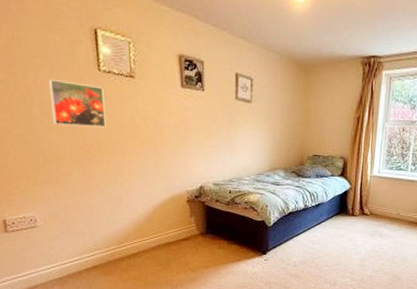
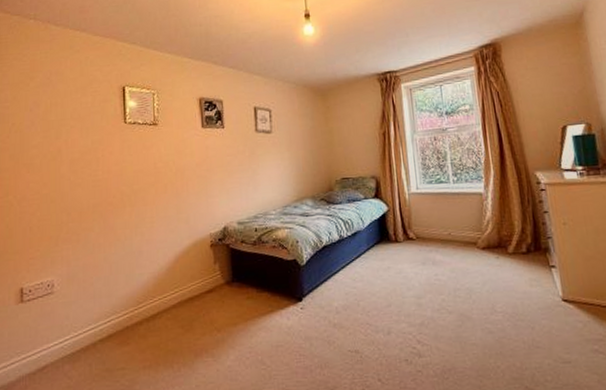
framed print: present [48,78,106,128] -> none [78,136,129,181]

